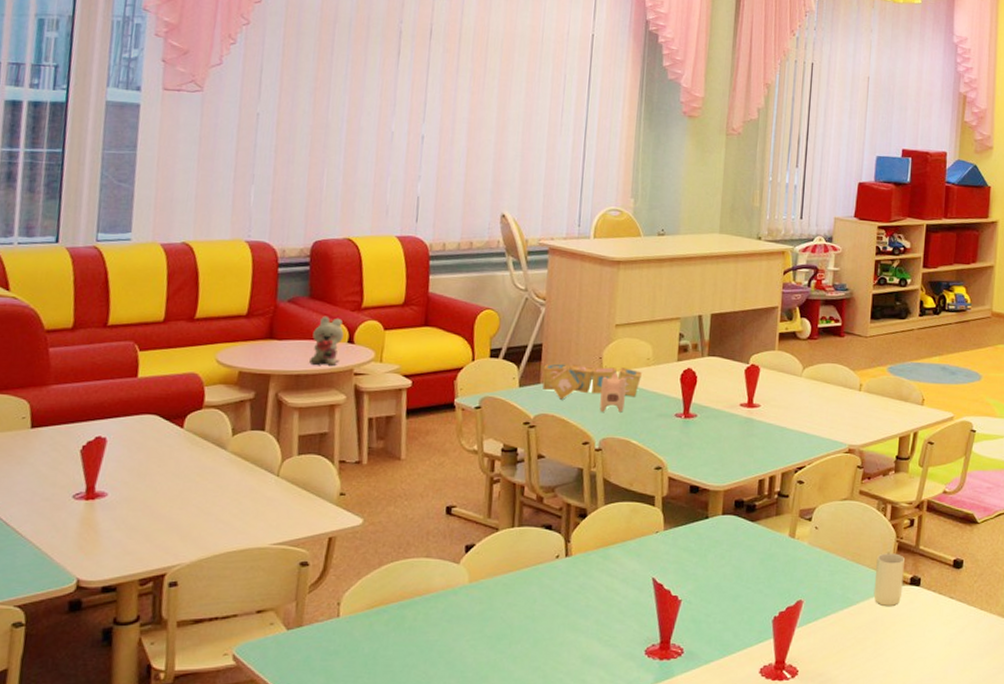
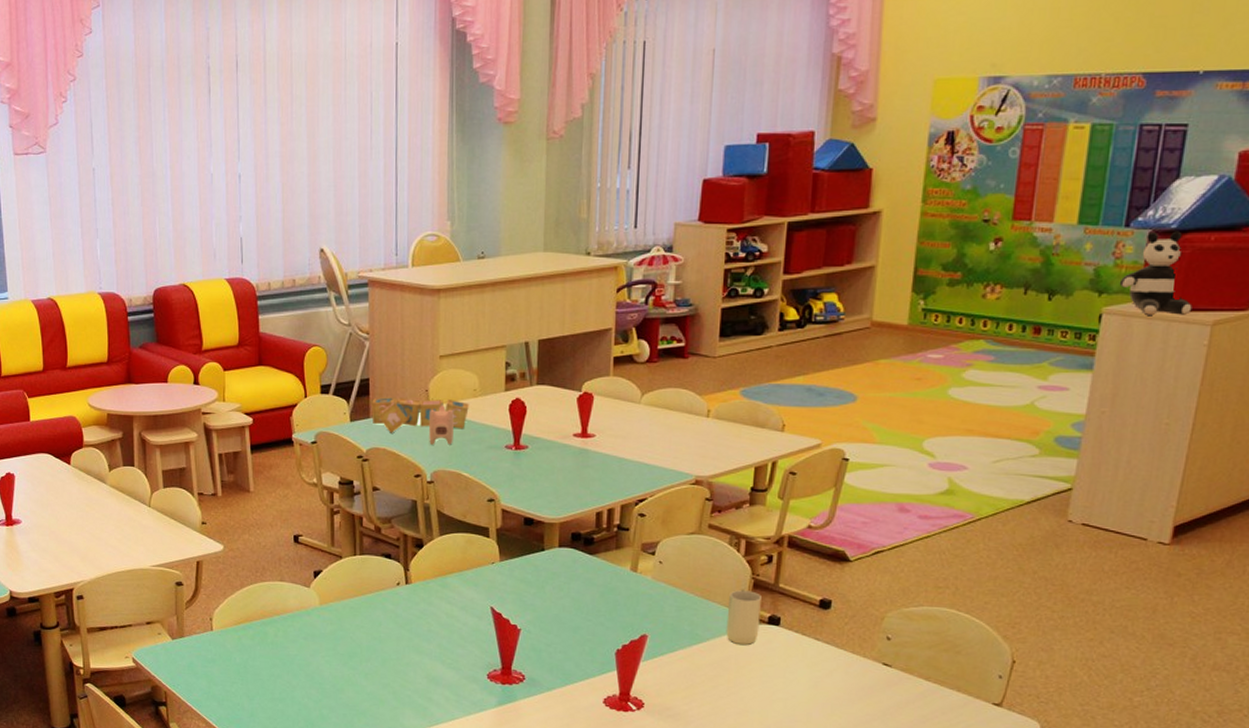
plush toy: present [309,315,344,365] -> none [164,359,189,406]

